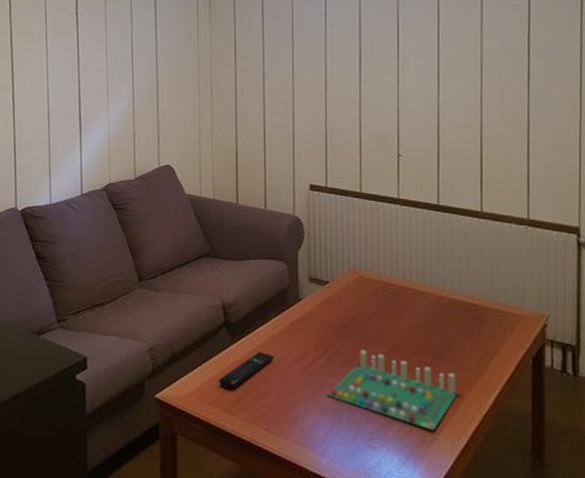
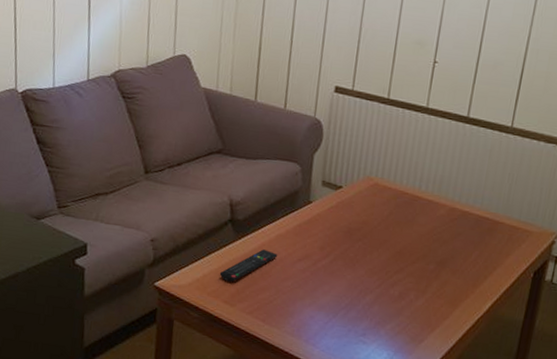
board game: present [327,350,458,432] -> none [326,254,456,332]

